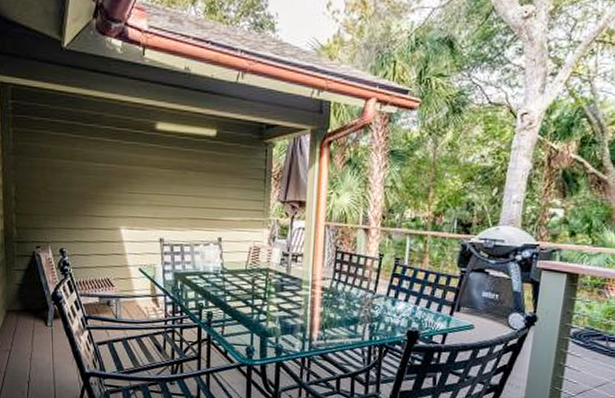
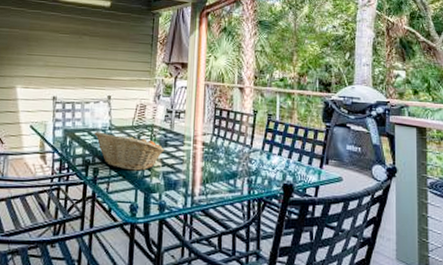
fruit basket: none [206,275,281,315] -> present [94,131,165,171]

